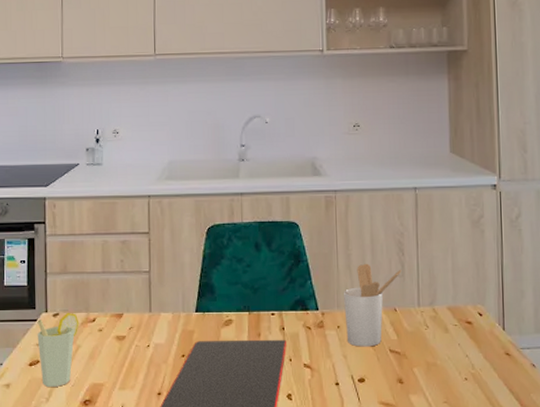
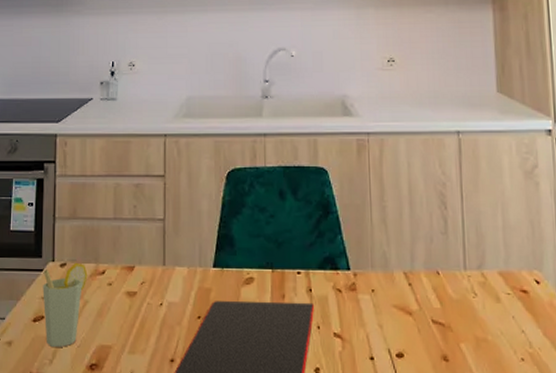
utensil holder: present [344,263,402,347] -> none [379,217,445,316]

